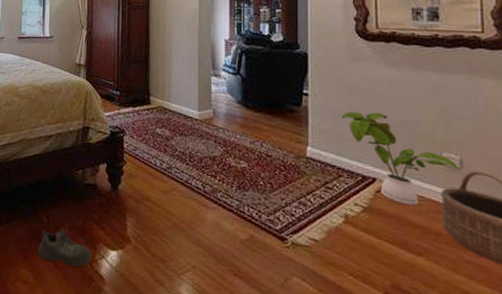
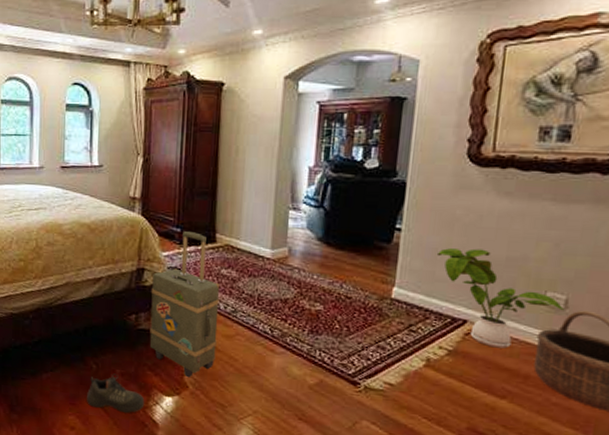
suitcase: none [95,94,156,232] -> present [149,231,220,378]

